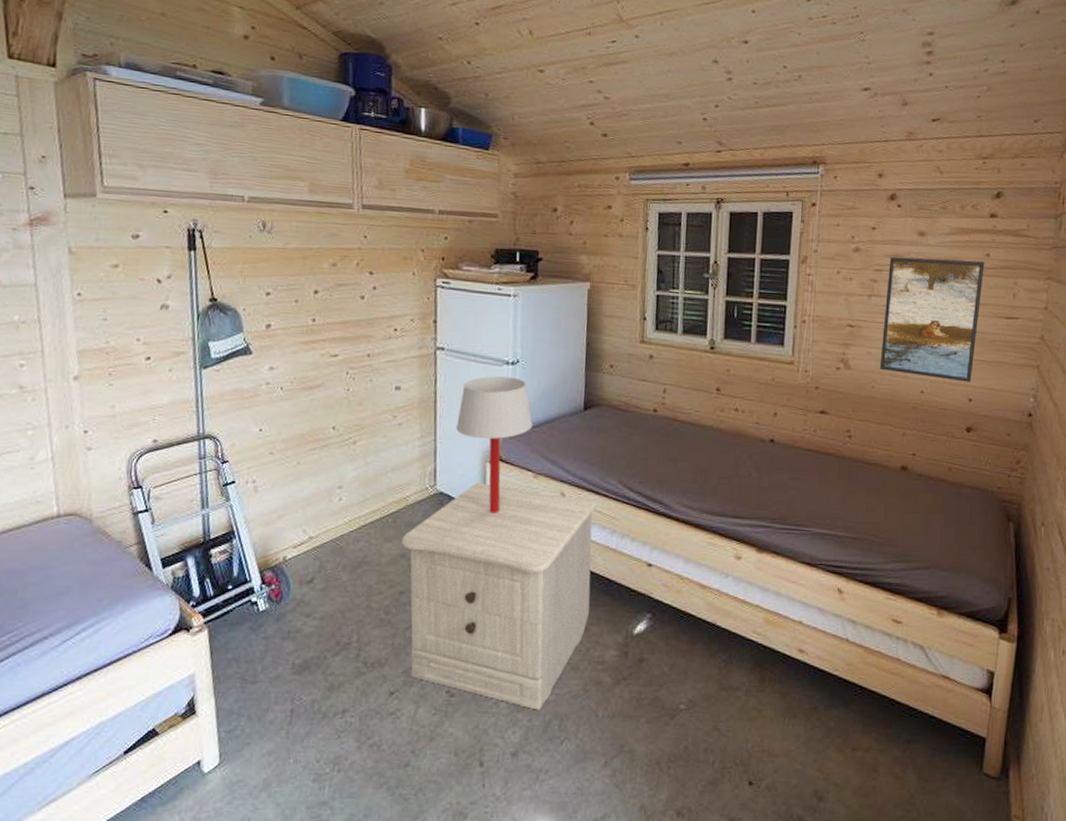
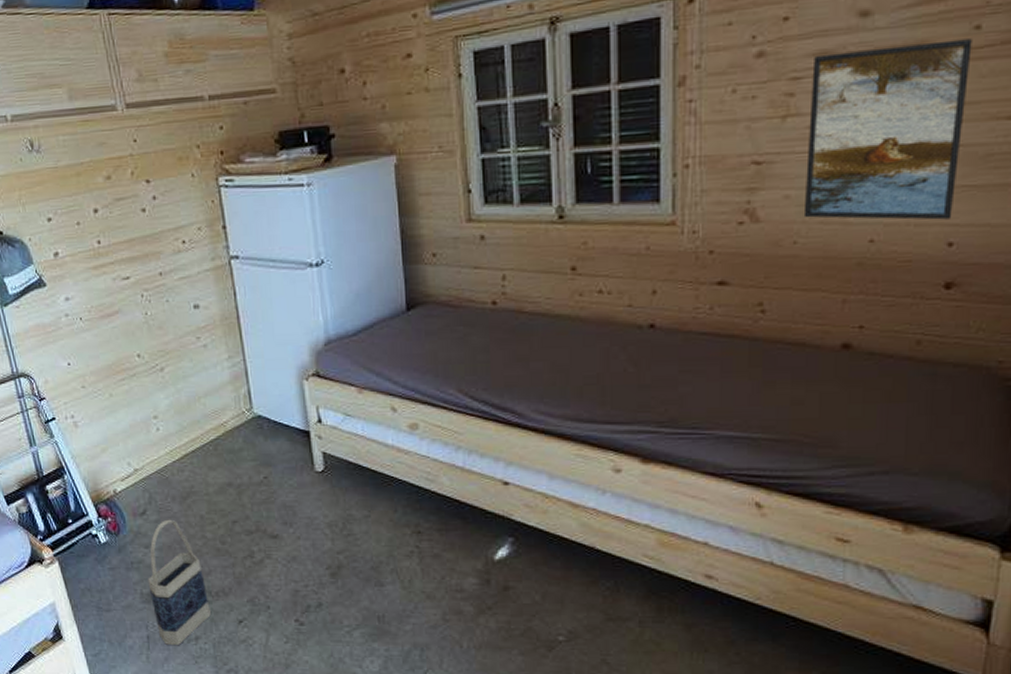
bag: none [302,588,363,720] -> present [147,519,211,646]
nightstand: present [402,483,598,710] -> none [226,402,440,640]
table lamp: present [456,376,533,514] -> none [264,281,349,435]

